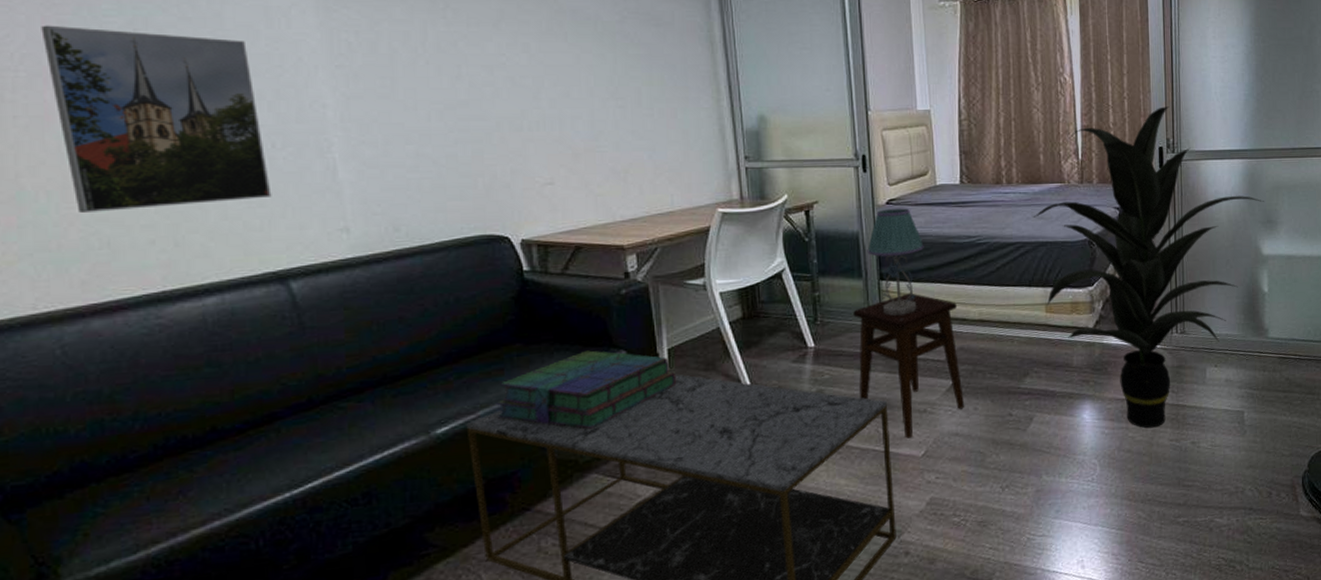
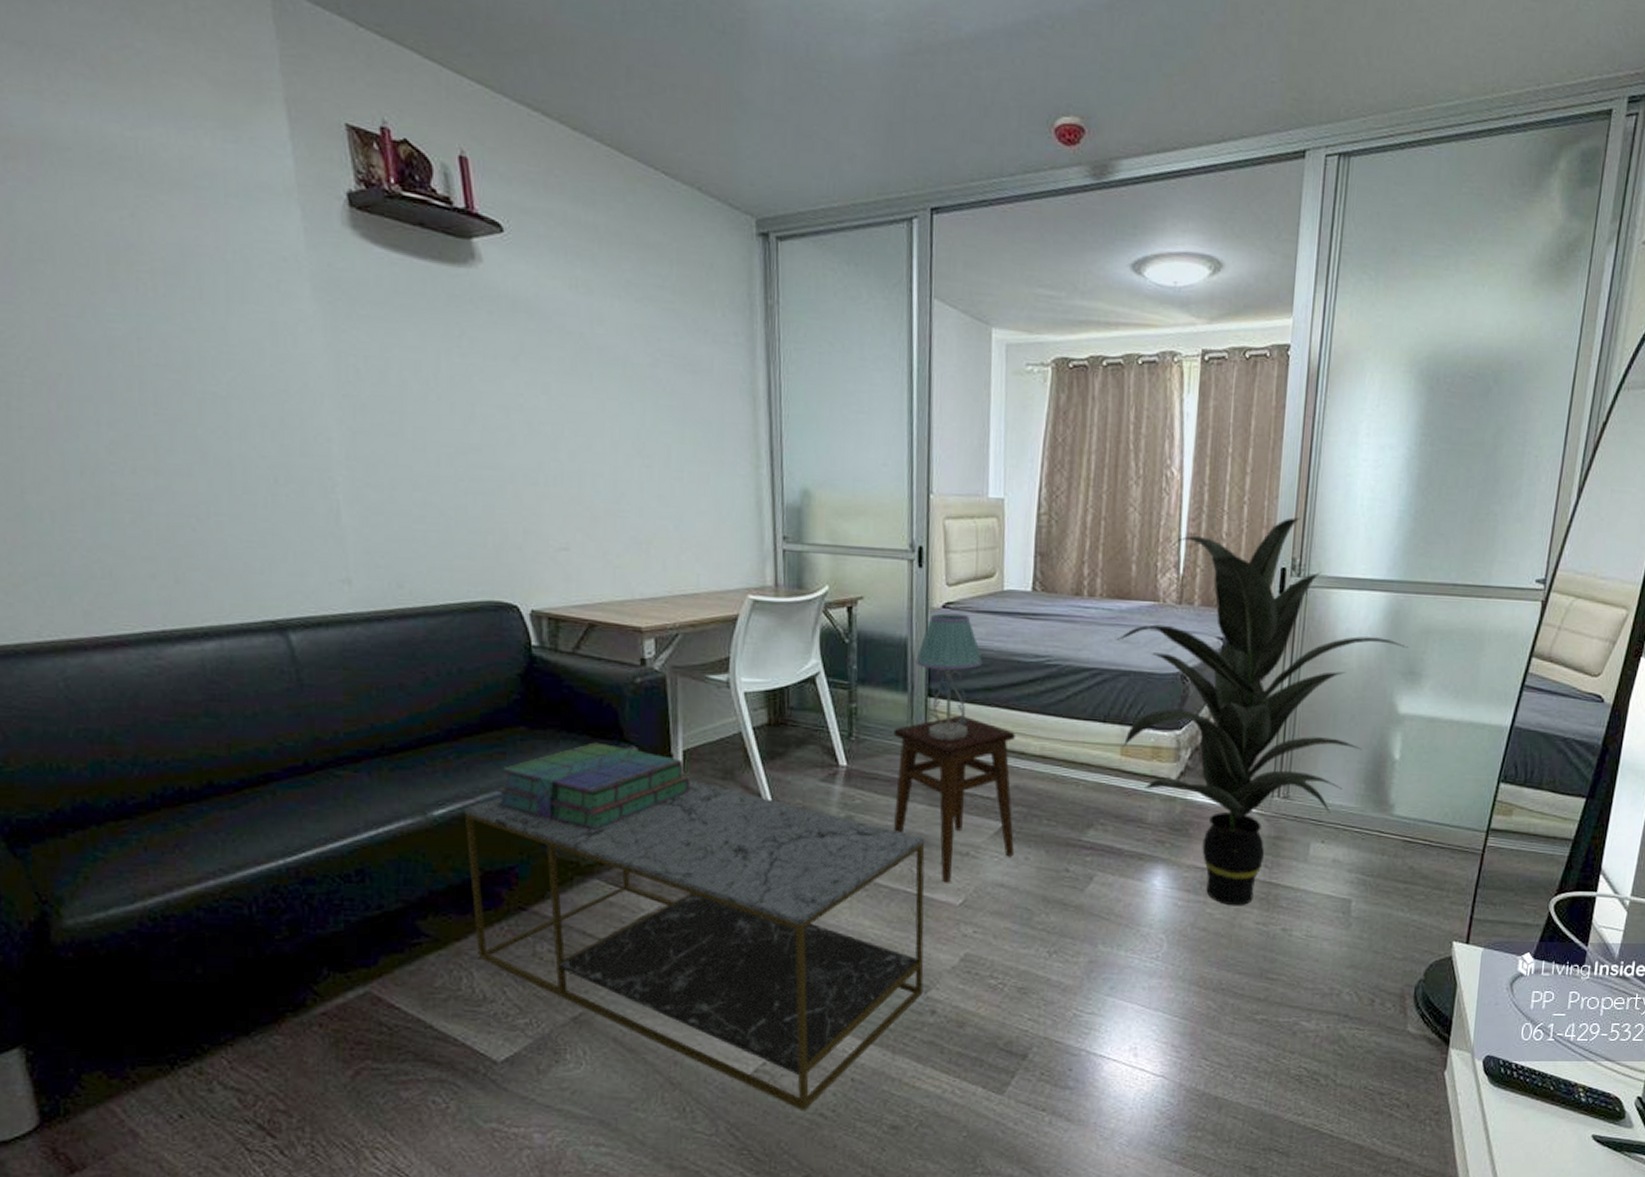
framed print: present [41,25,272,213] -> none [46,327,273,539]

